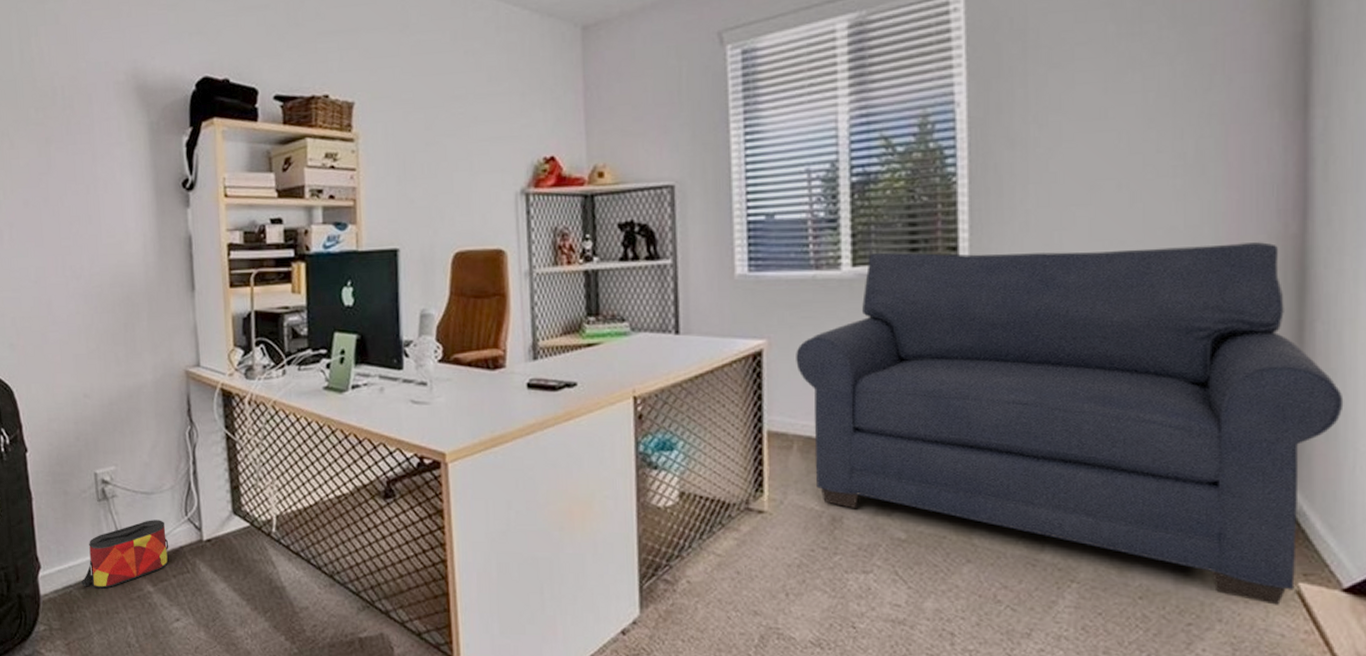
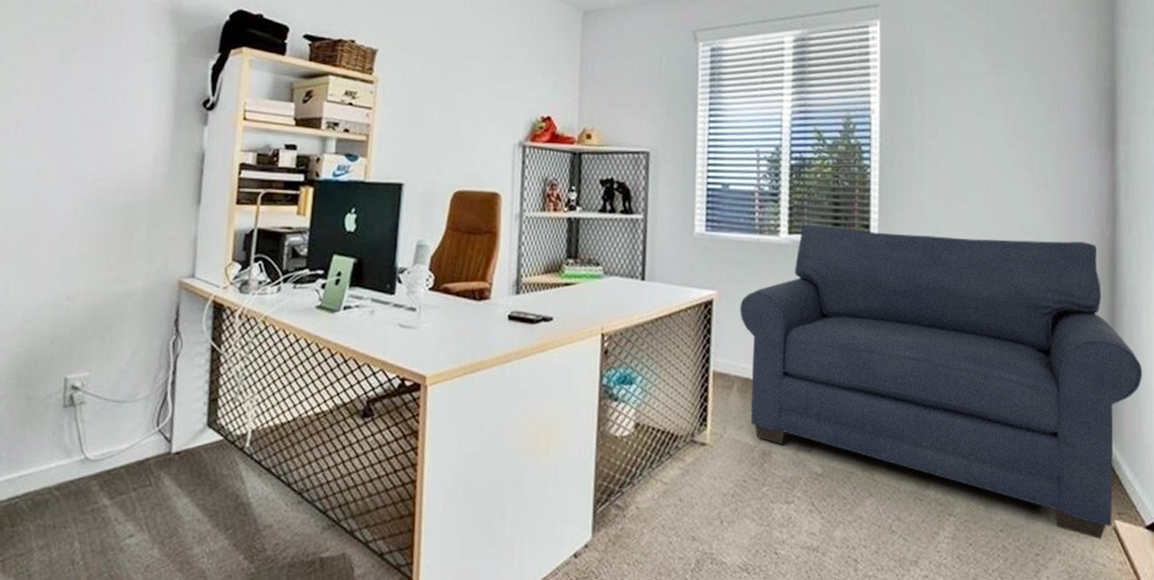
bag: present [80,520,169,589] -> none [29,429,134,501]

